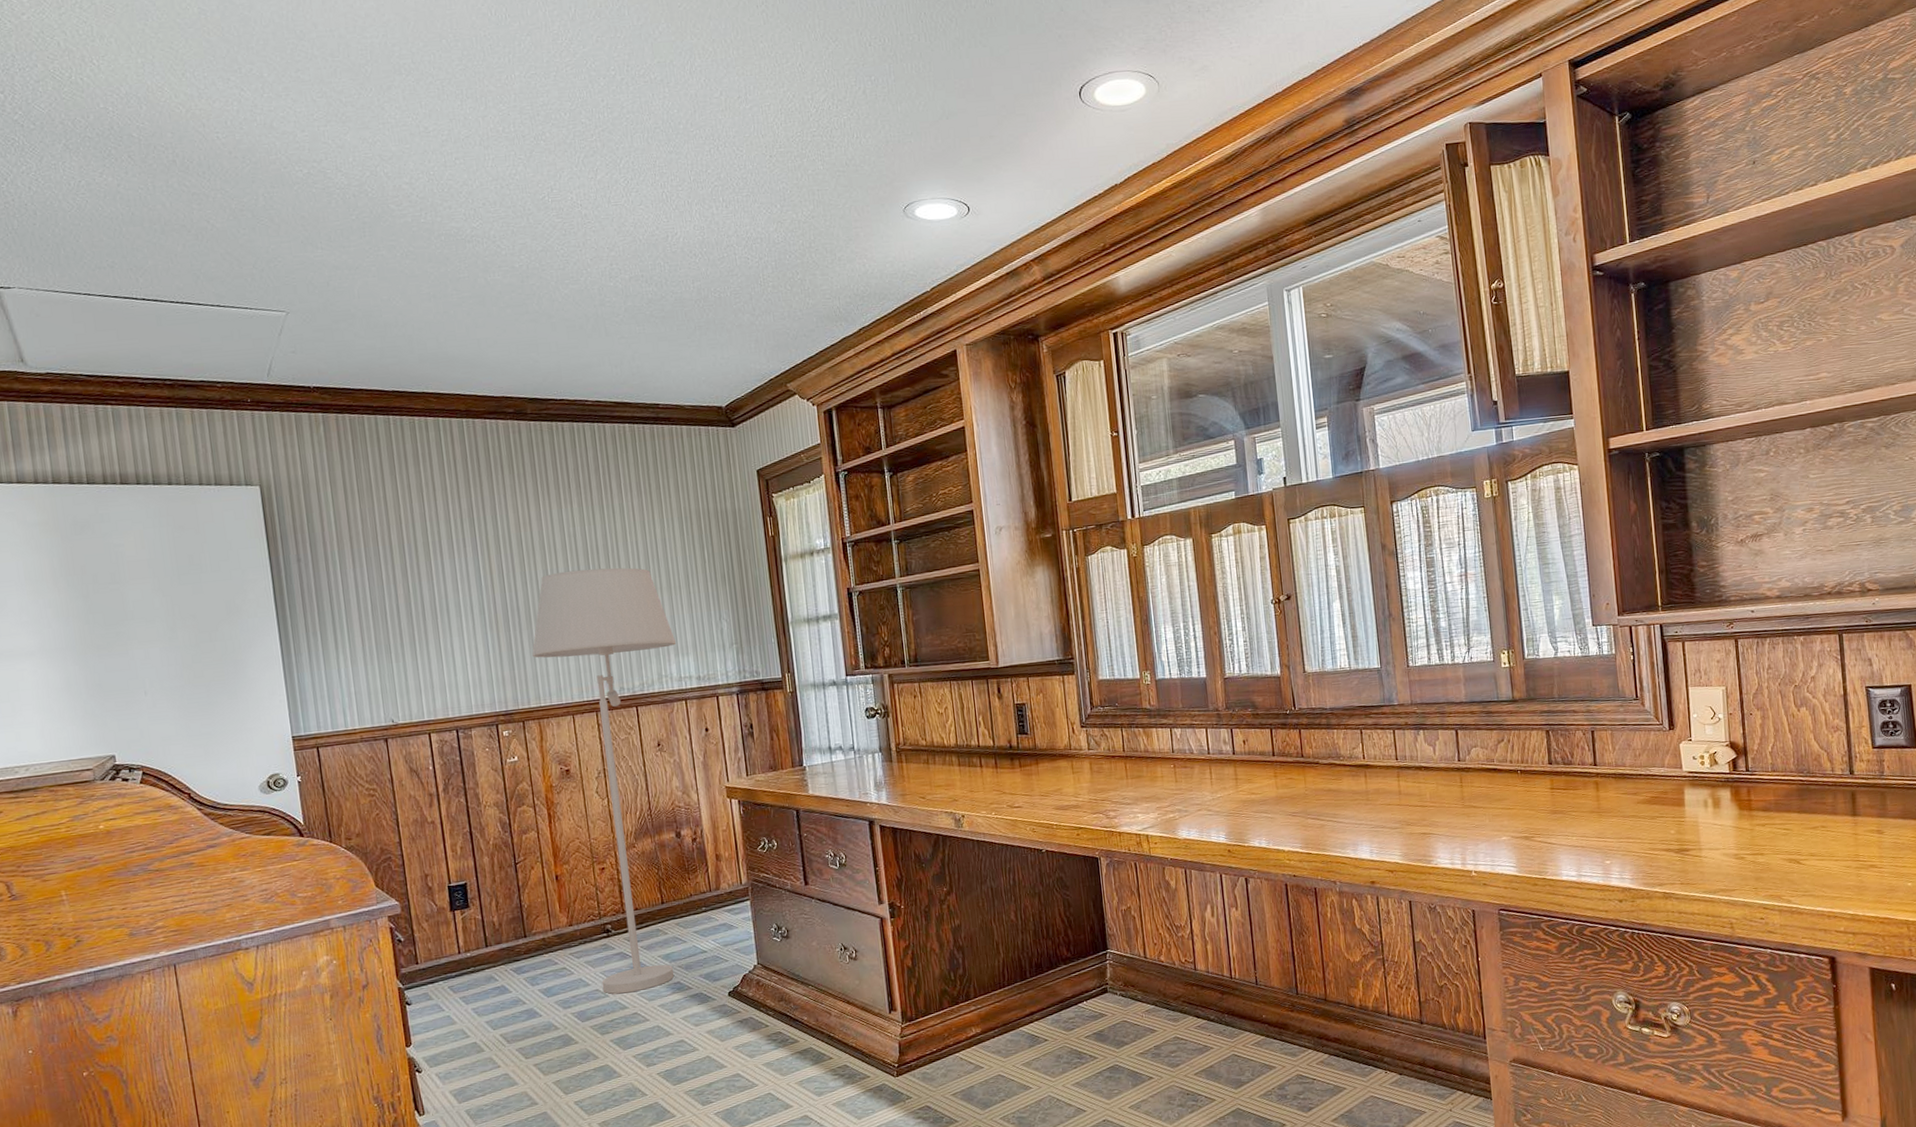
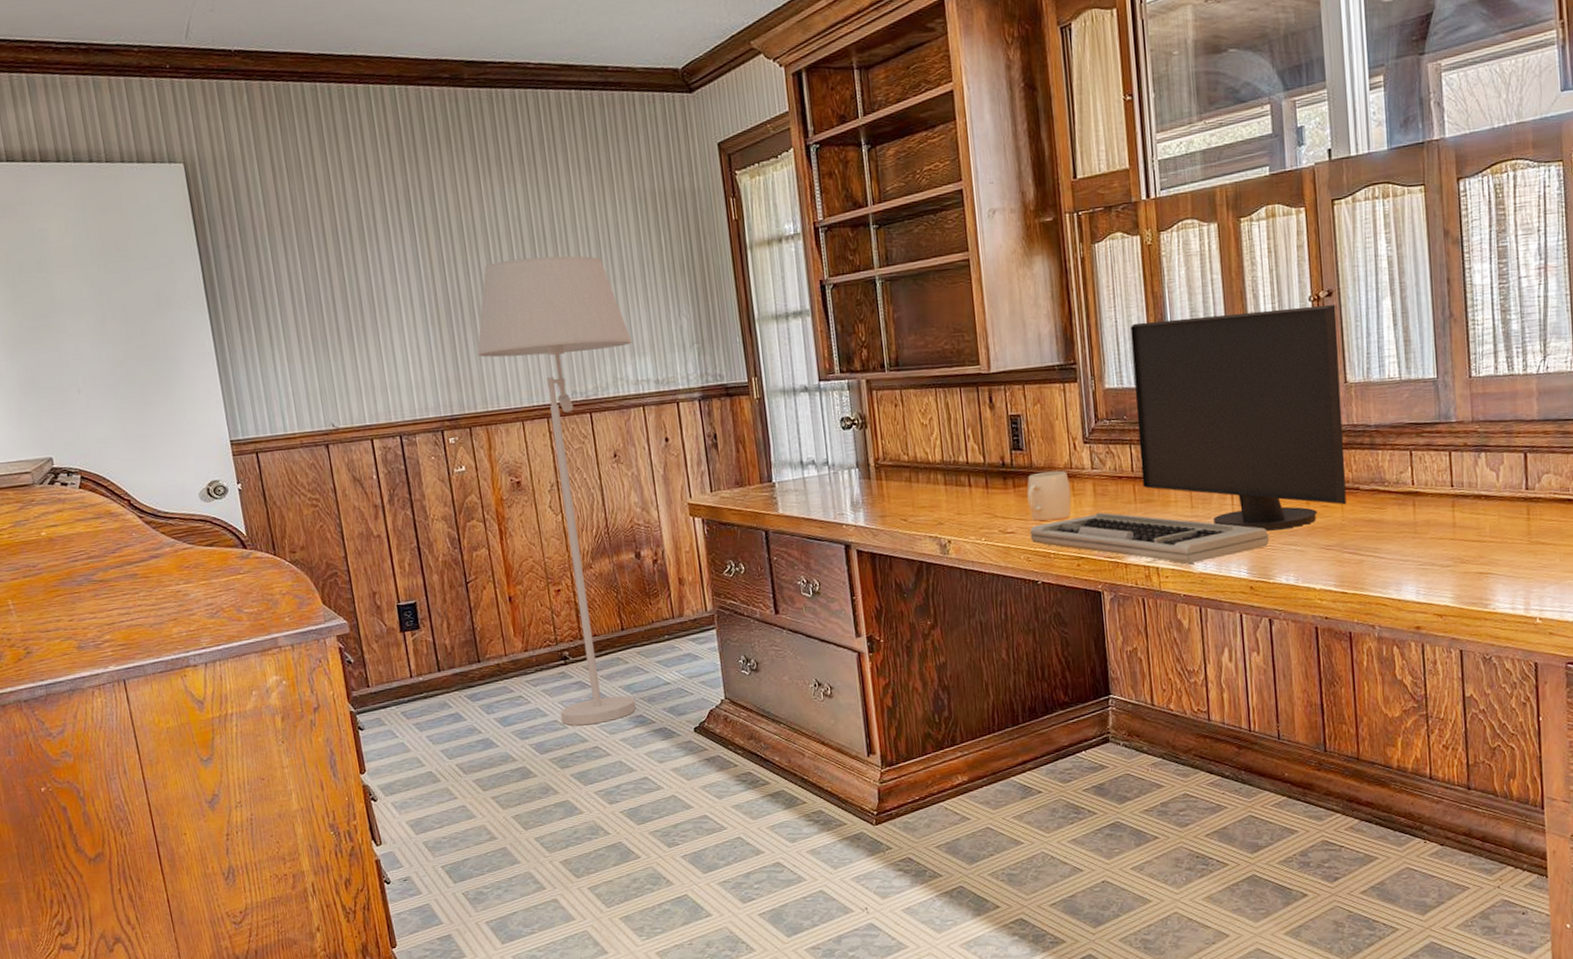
mug: none [1031,751,1071,797] -> present [1027,470,1072,522]
computer keyboard: none [1034,787,1244,831] -> present [1029,512,1270,564]
computer monitor: none [1120,606,1309,801] -> present [1130,304,1347,531]

